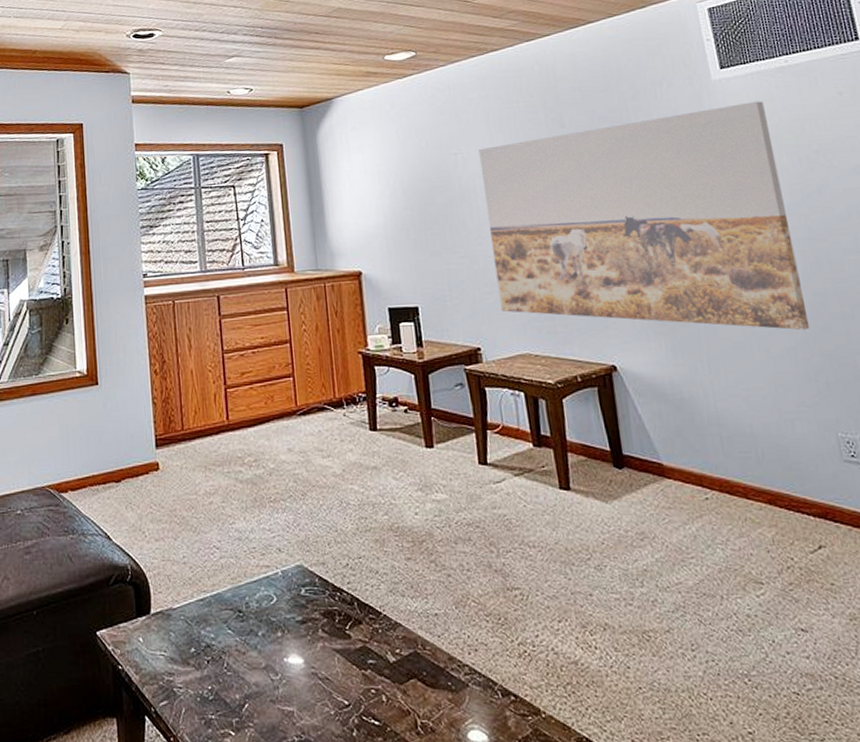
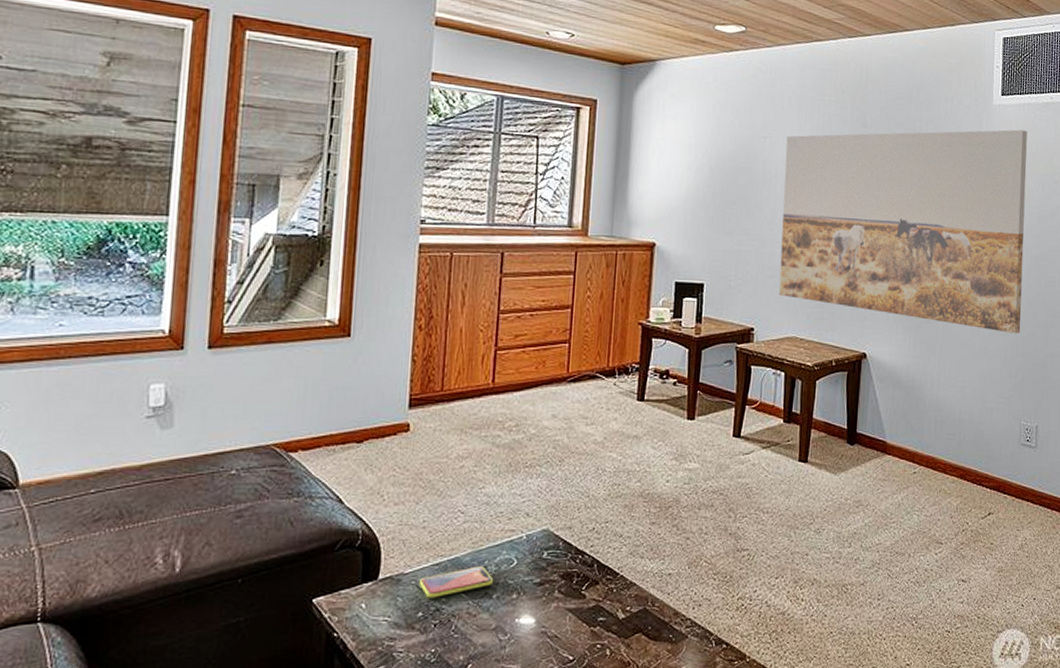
smartphone: none [187,602,257,634] -> present [418,566,494,598]

